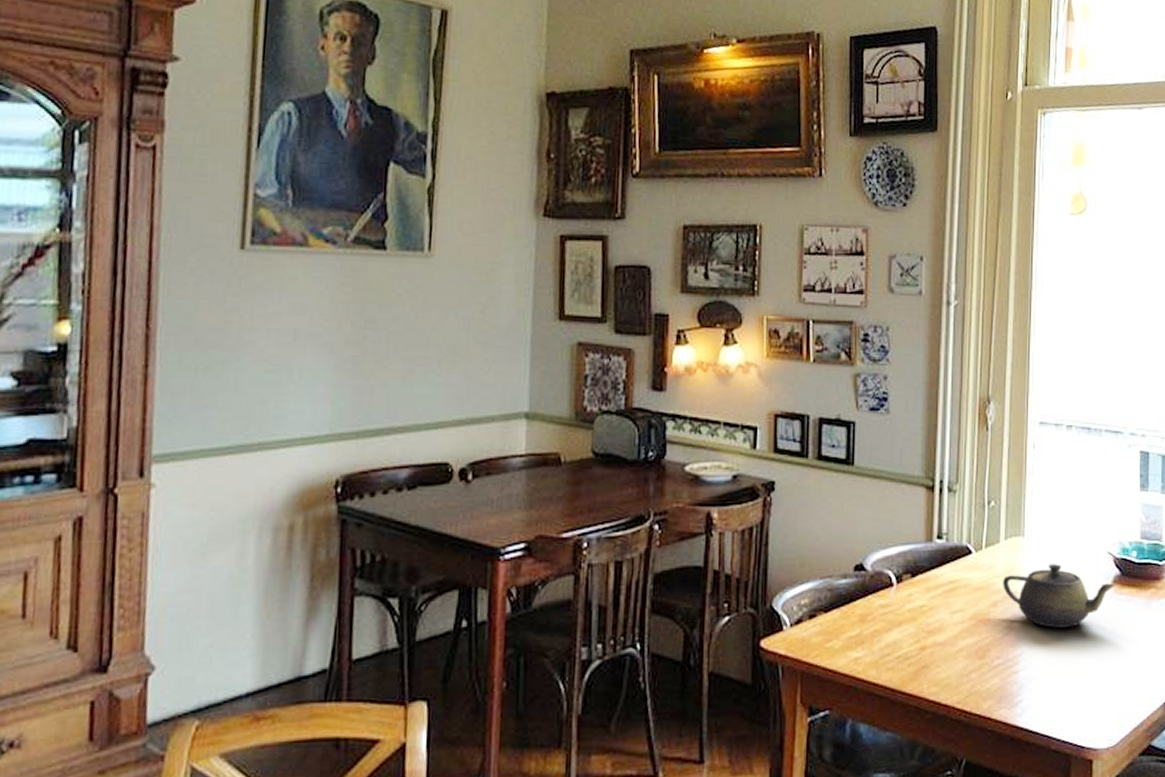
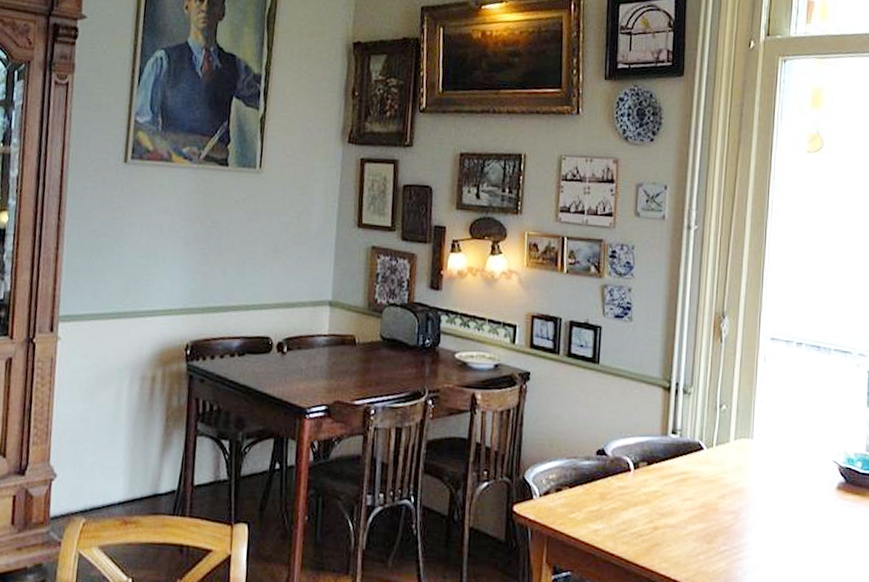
teapot: present [1003,564,1116,628] -> none [731,466,840,525]

